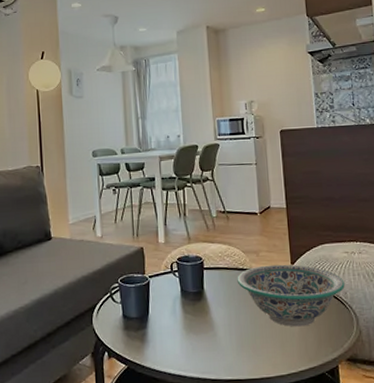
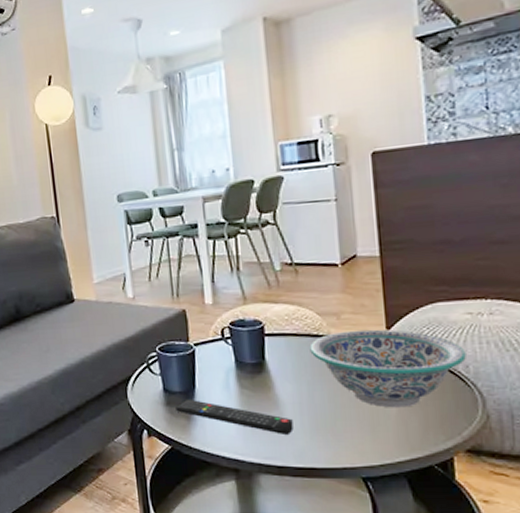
remote control: none [132,323,224,352] -> present [176,398,294,434]

